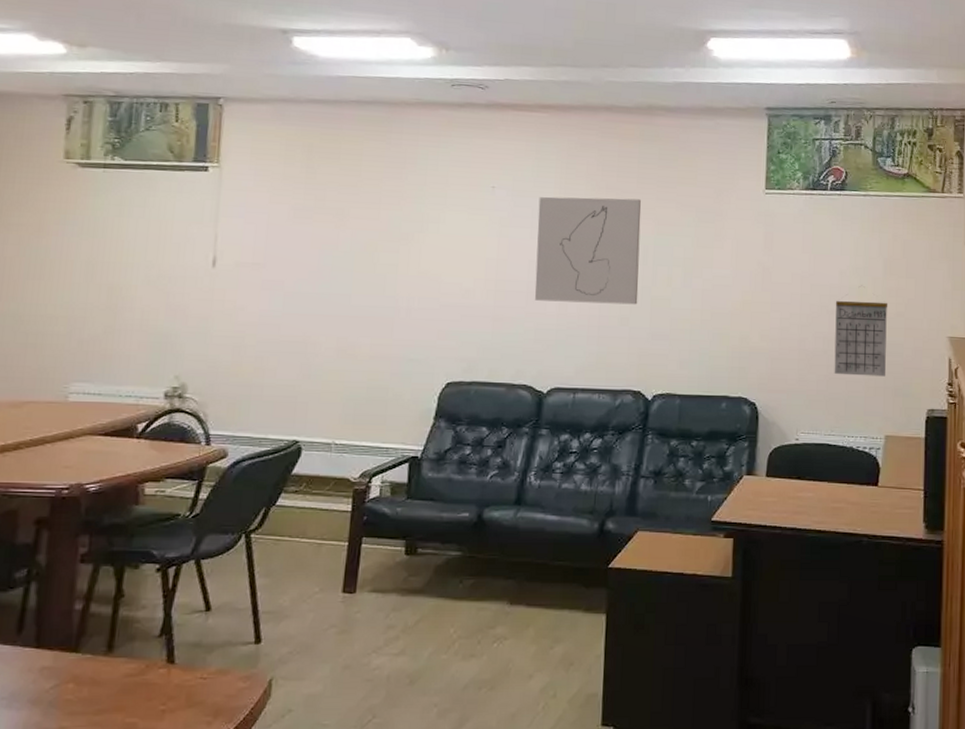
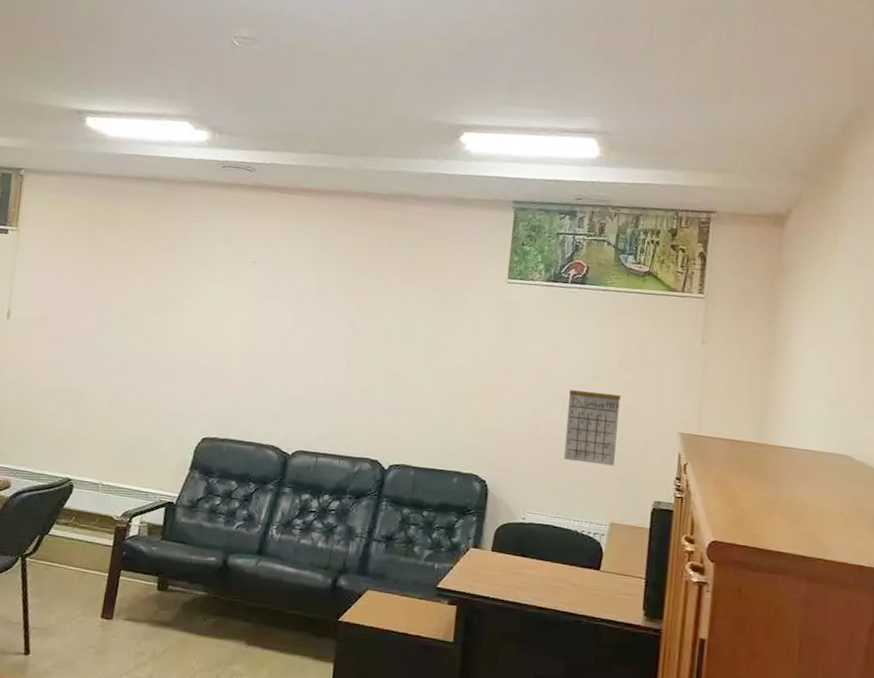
wall art: present [534,196,642,305] -> none [286,274,389,380]

